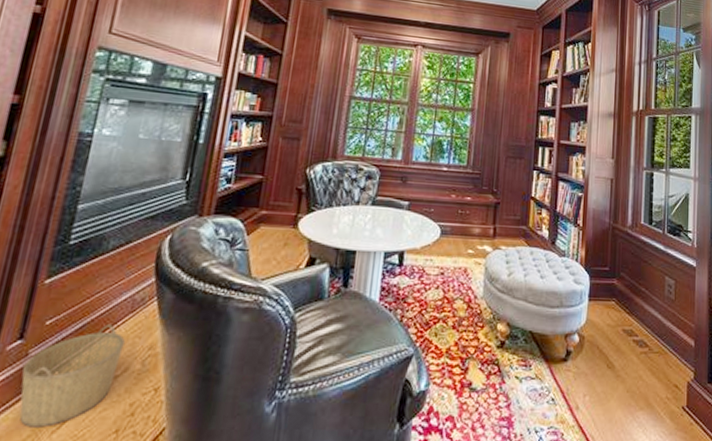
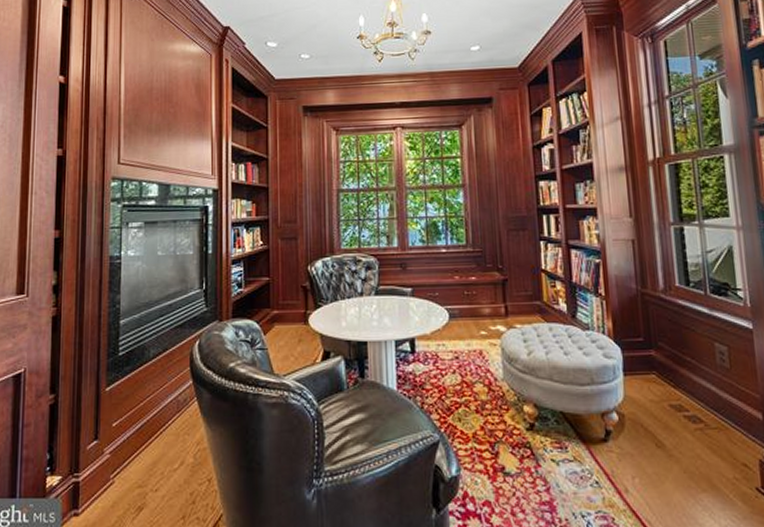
basket: present [19,324,125,428] -> none [102,424,177,515]

